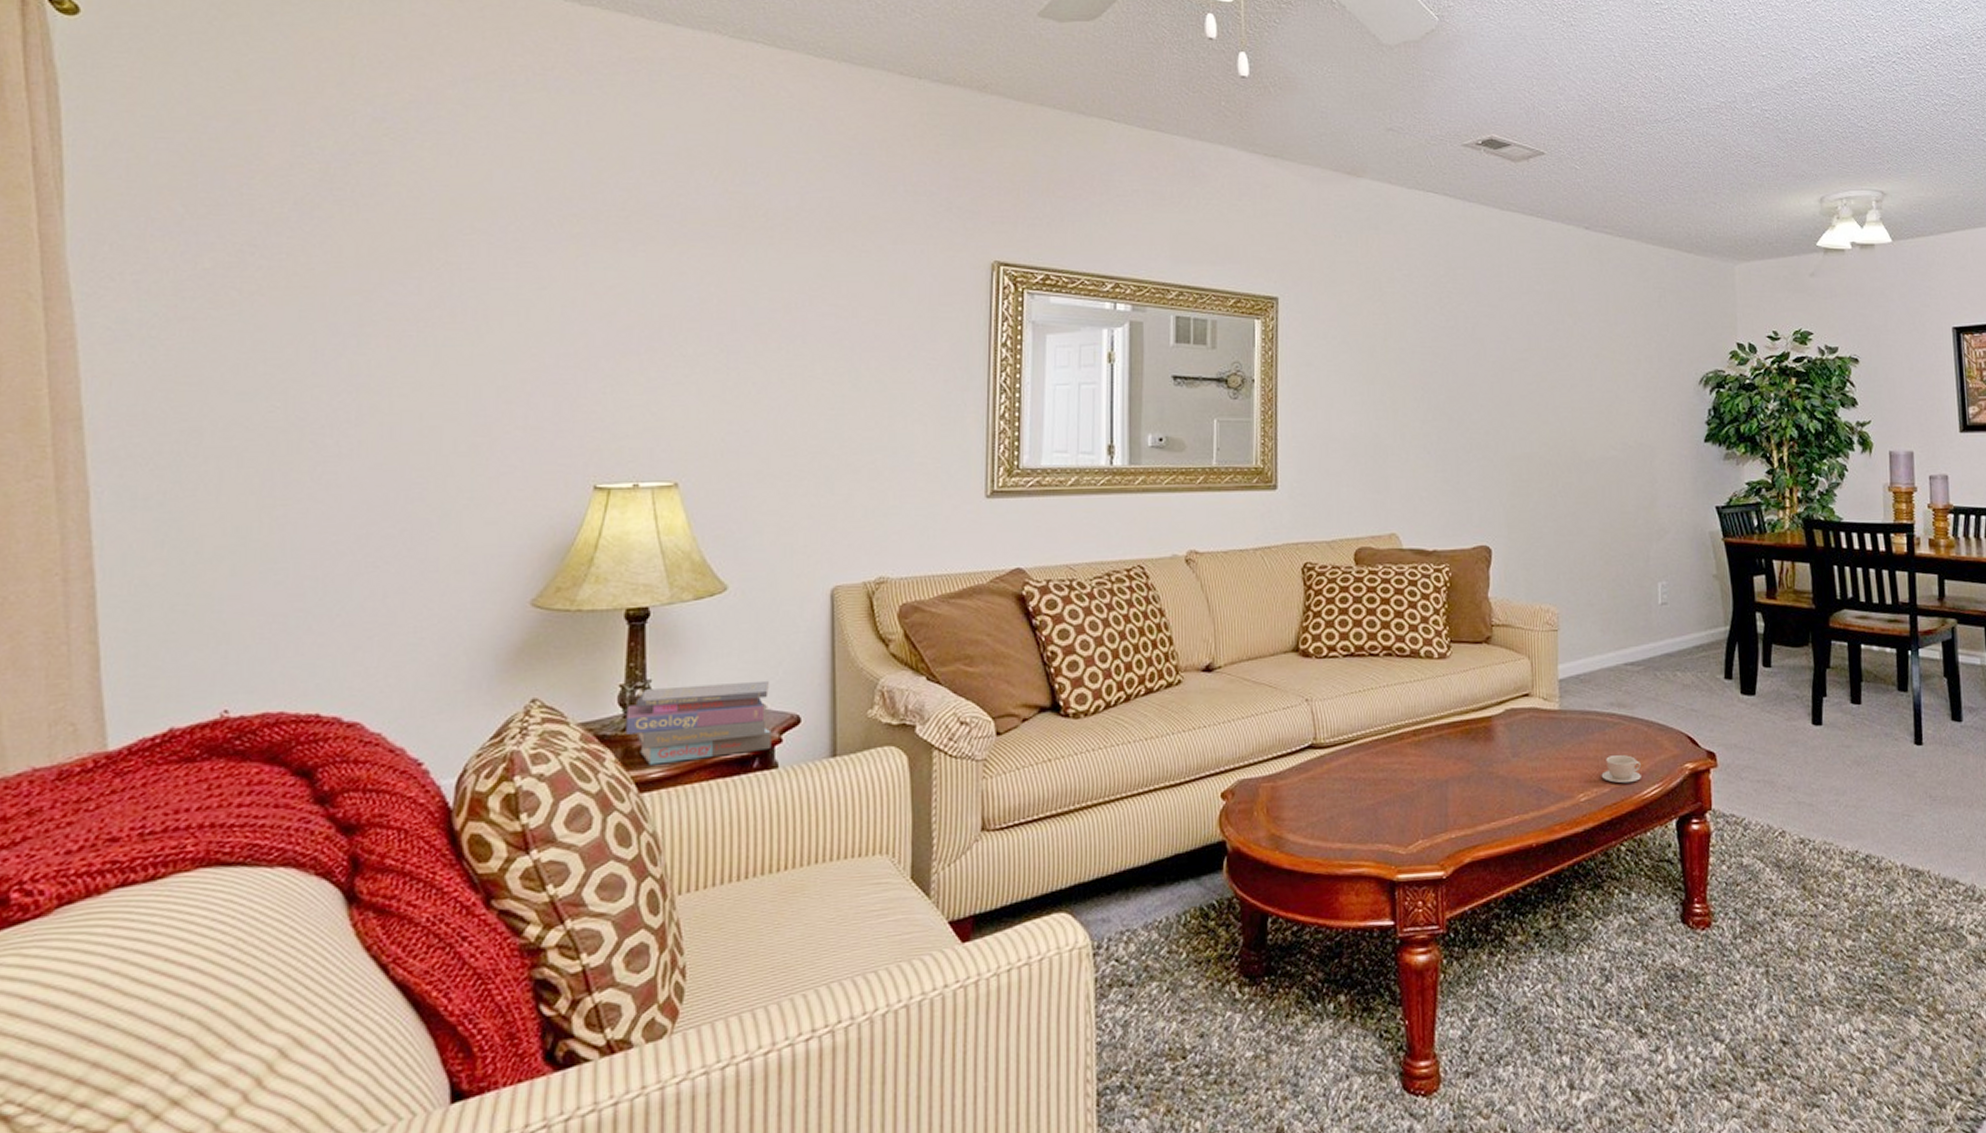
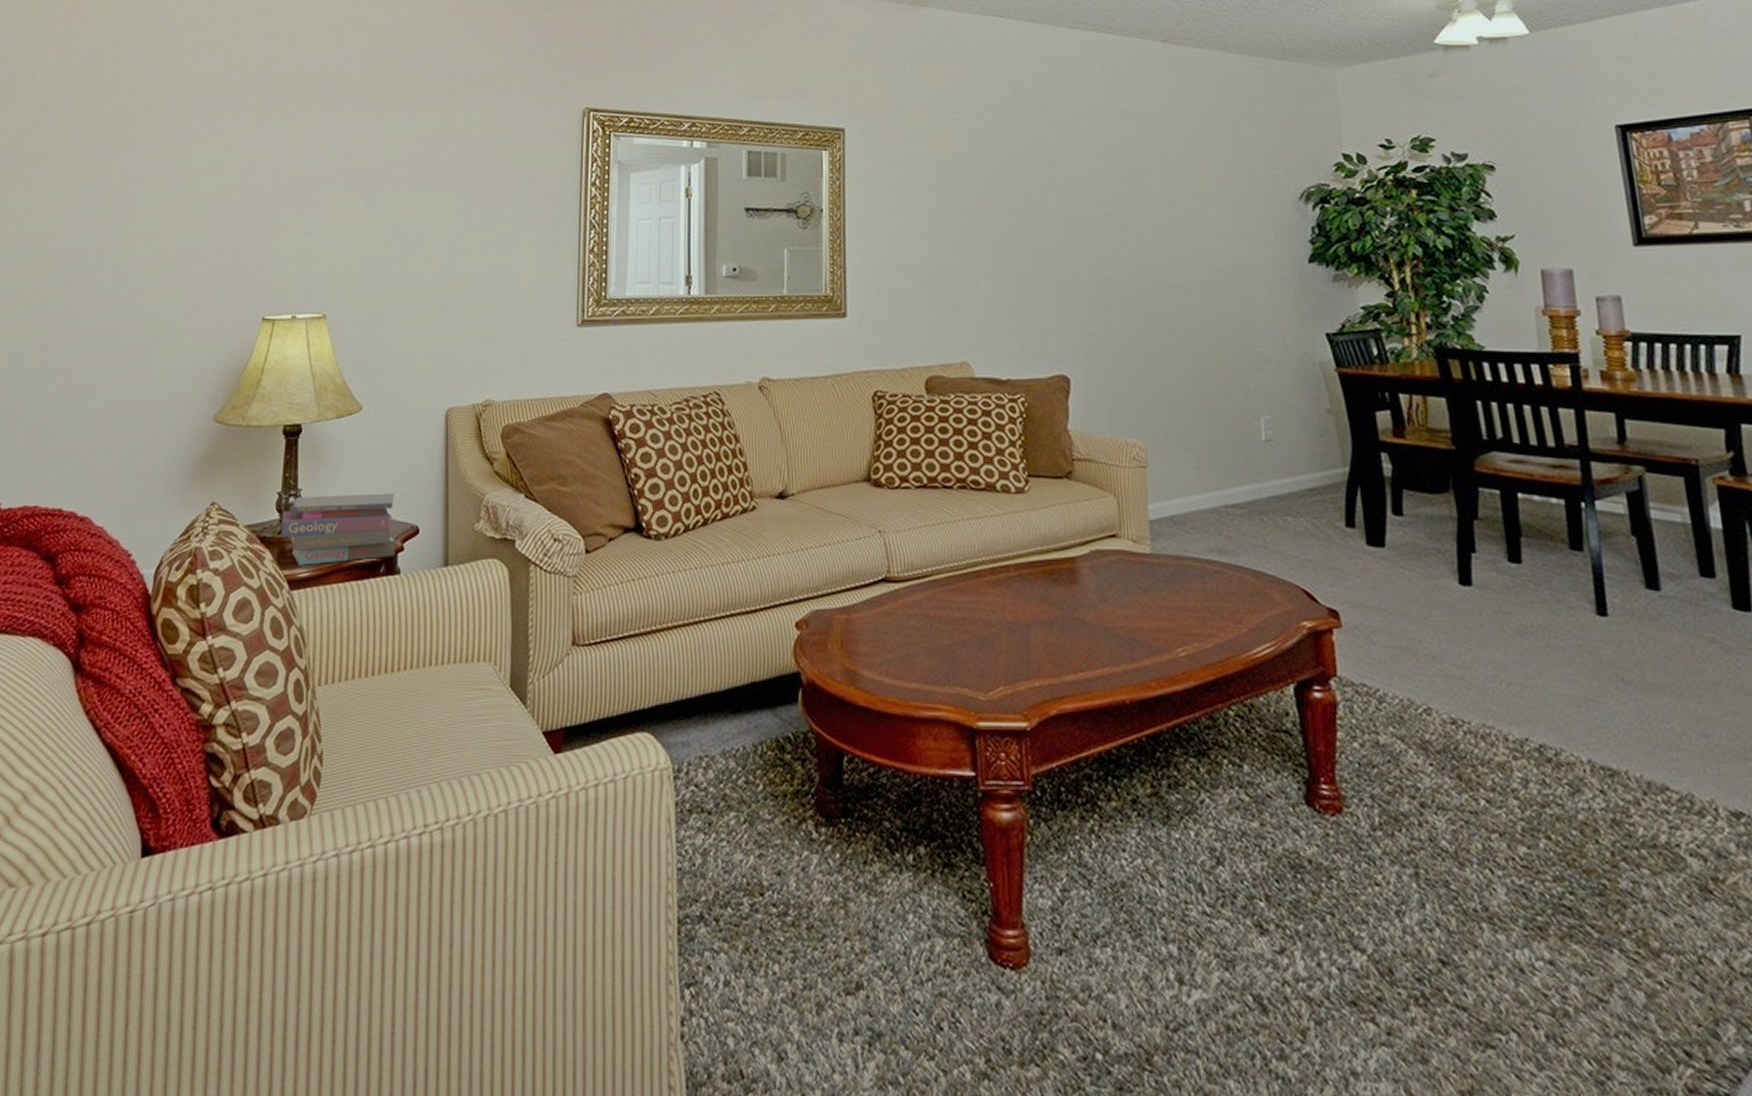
teacup: present [1601,755,1641,784] -> none [1202,608,1250,640]

